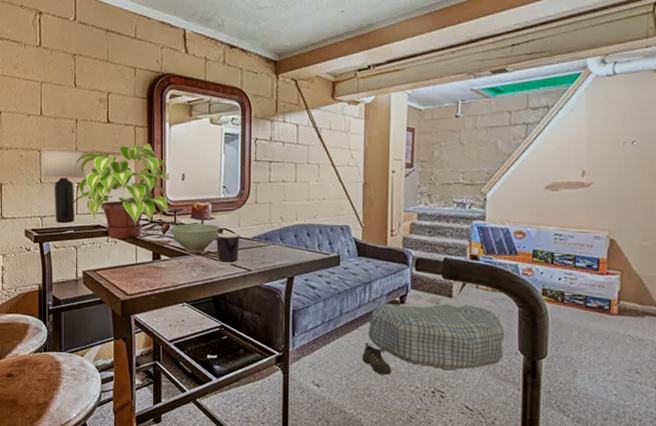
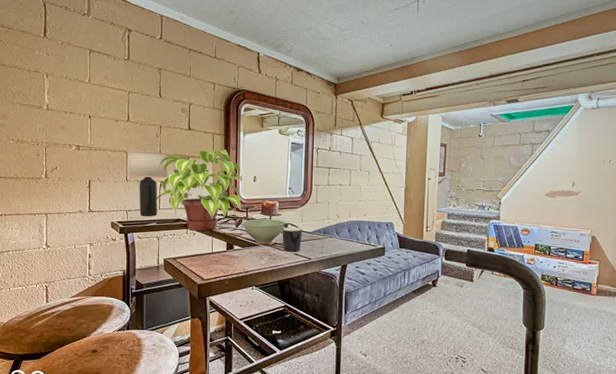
shoe: present [362,342,392,375] -> none [401,318,425,345]
dog bed: present [368,303,505,371] -> none [406,286,513,341]

